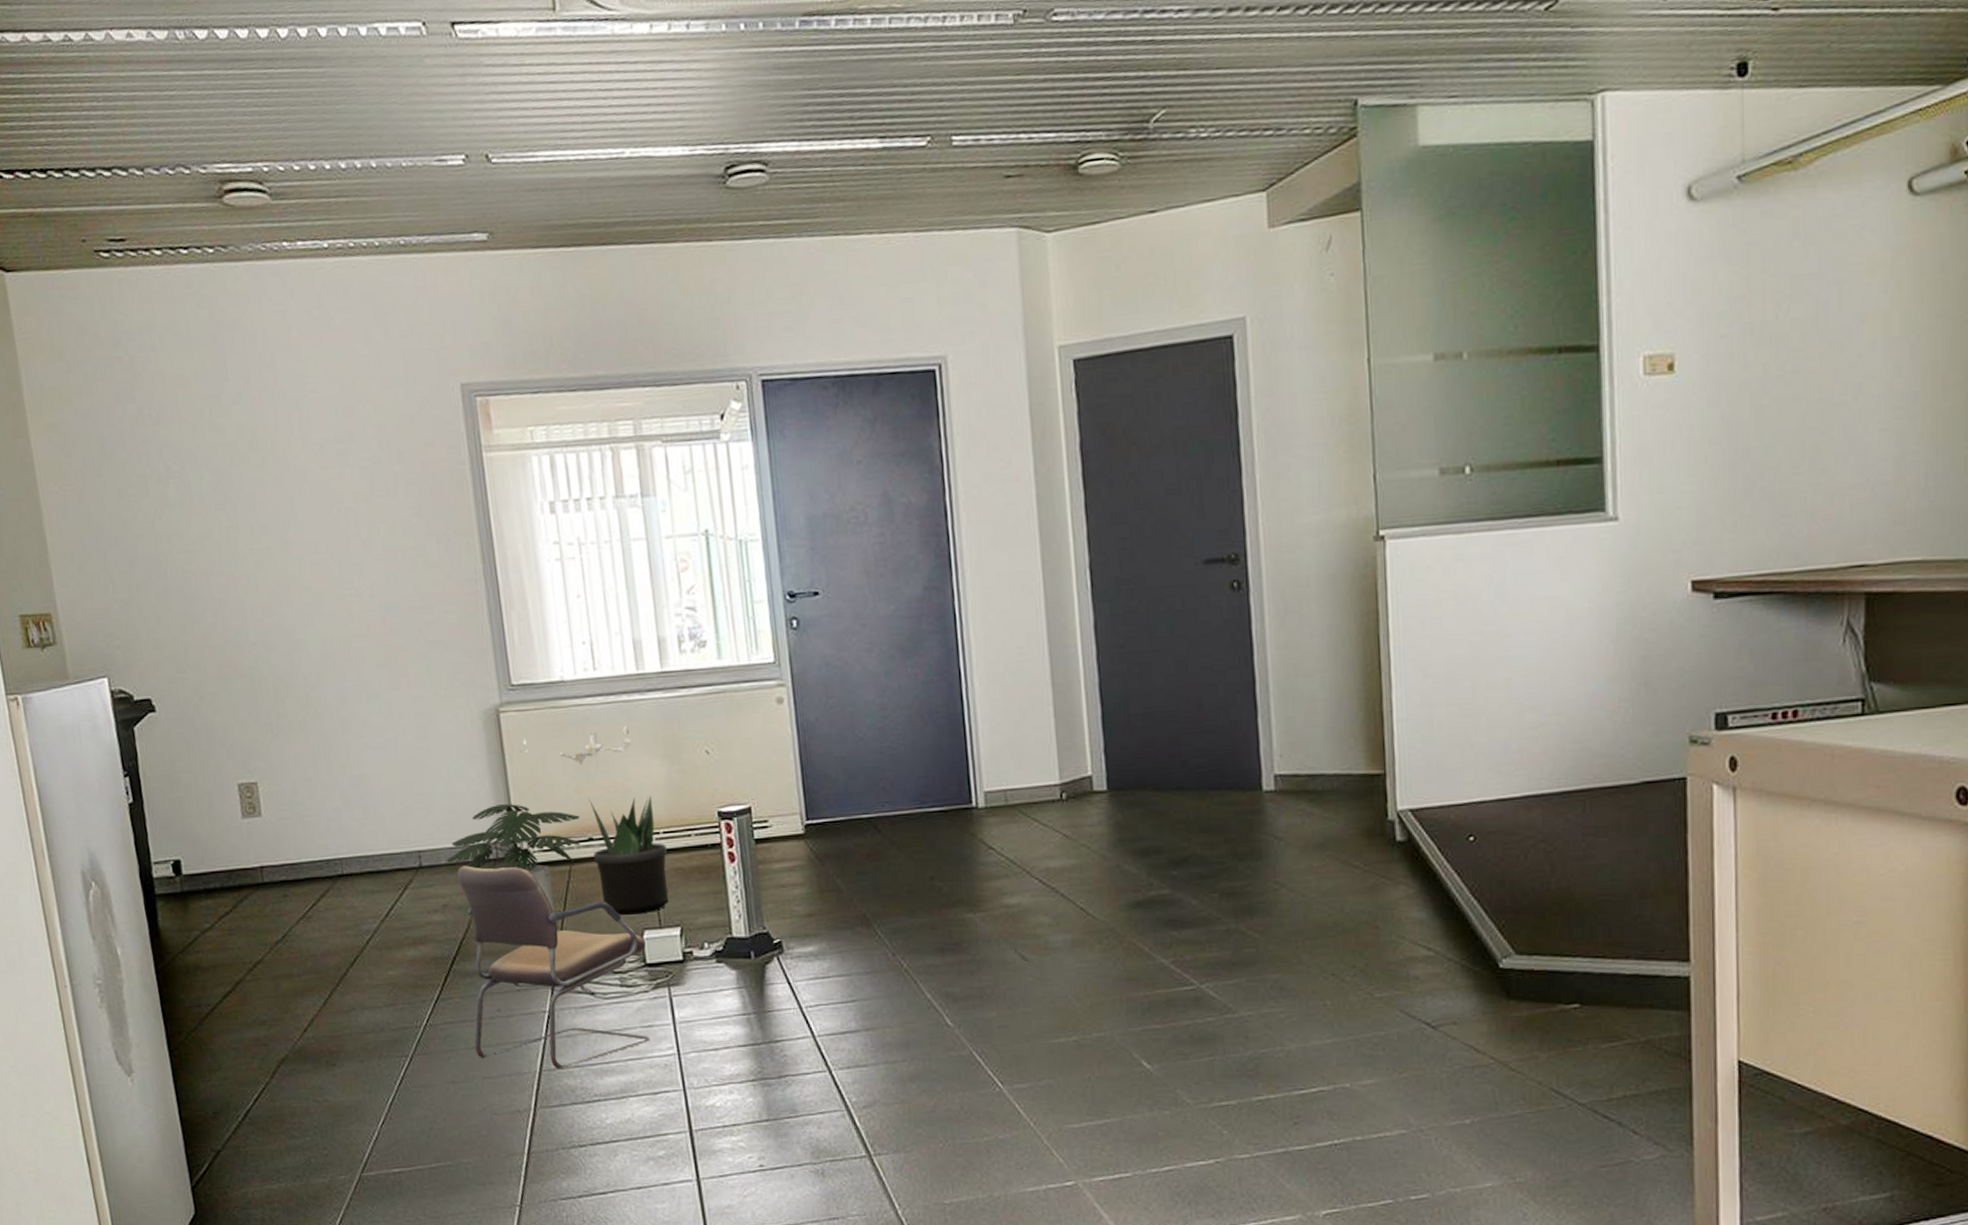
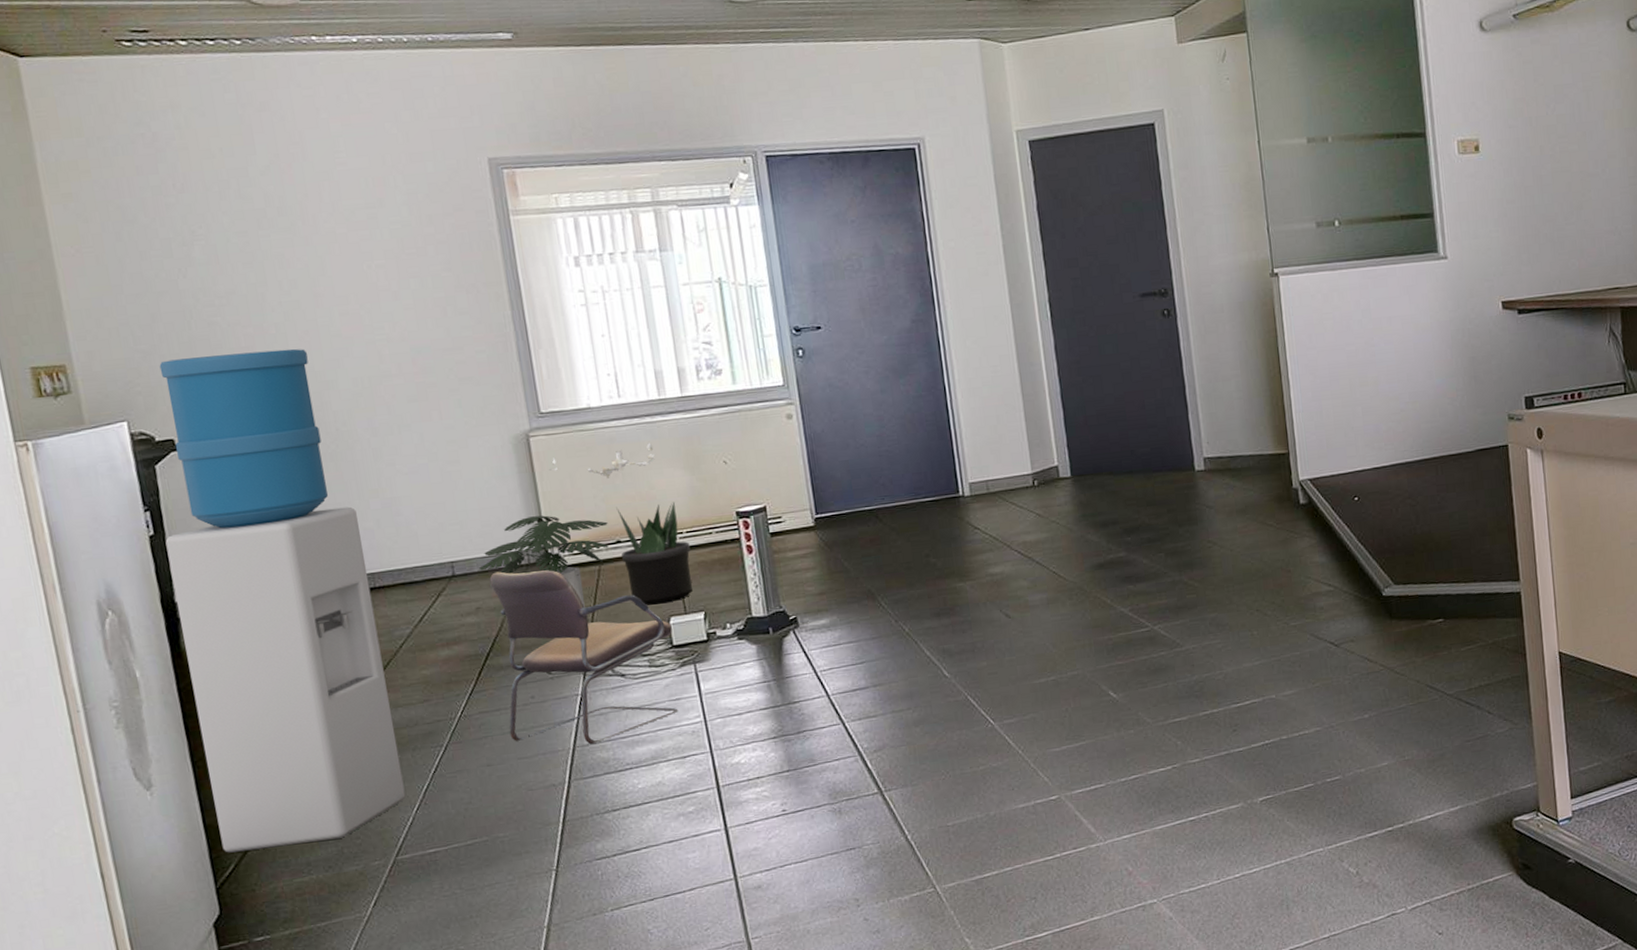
water cooler: none [137,602,371,1151] -> present [159,349,406,853]

